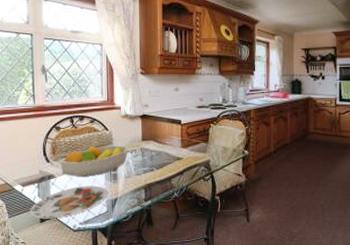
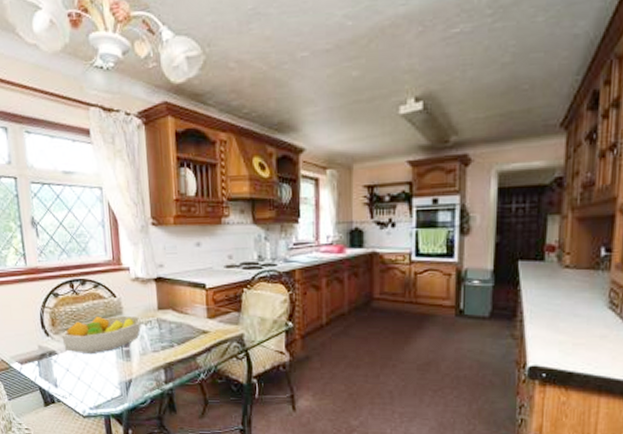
plate: present [29,185,108,219] -> none [31,364,121,402]

